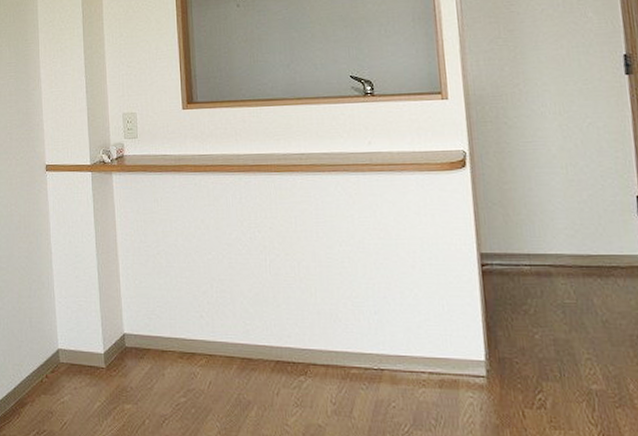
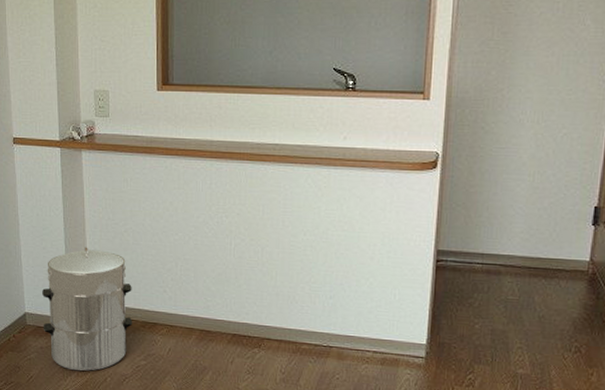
waste bin: none [75,273,170,413] -> present [42,247,133,371]

